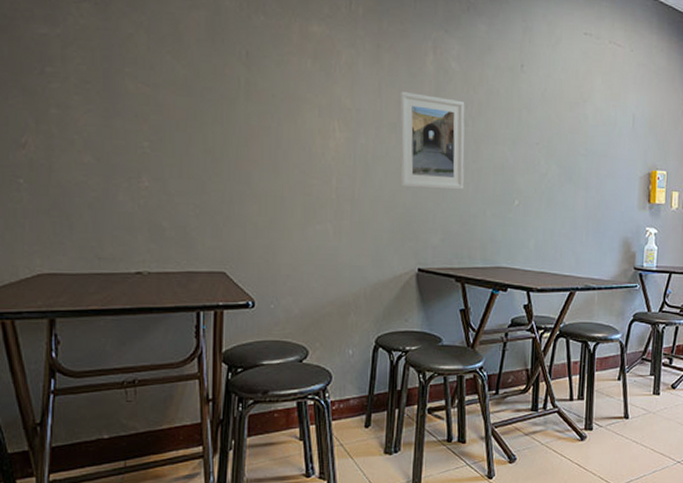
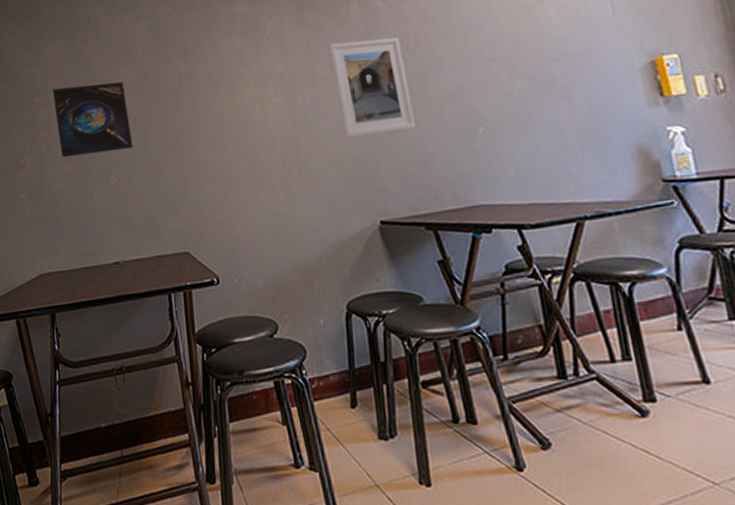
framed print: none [72,60,173,152] -> present [52,81,133,158]

